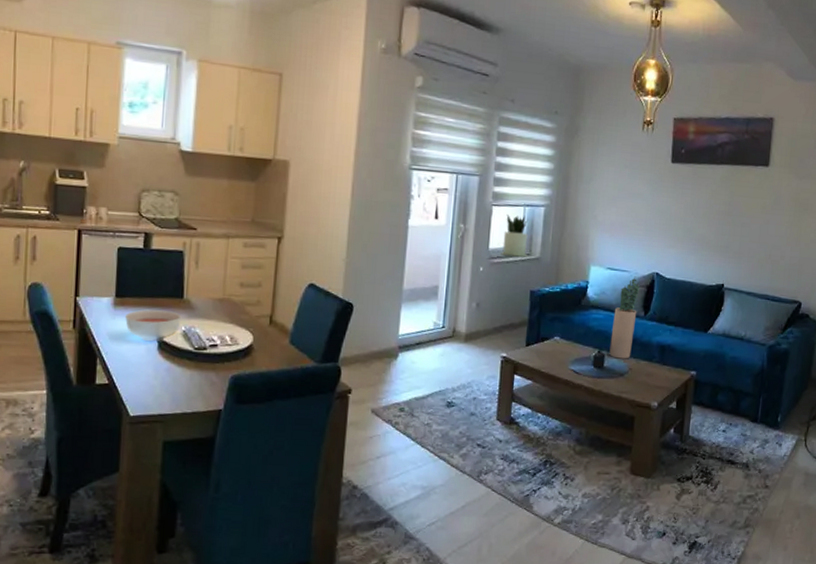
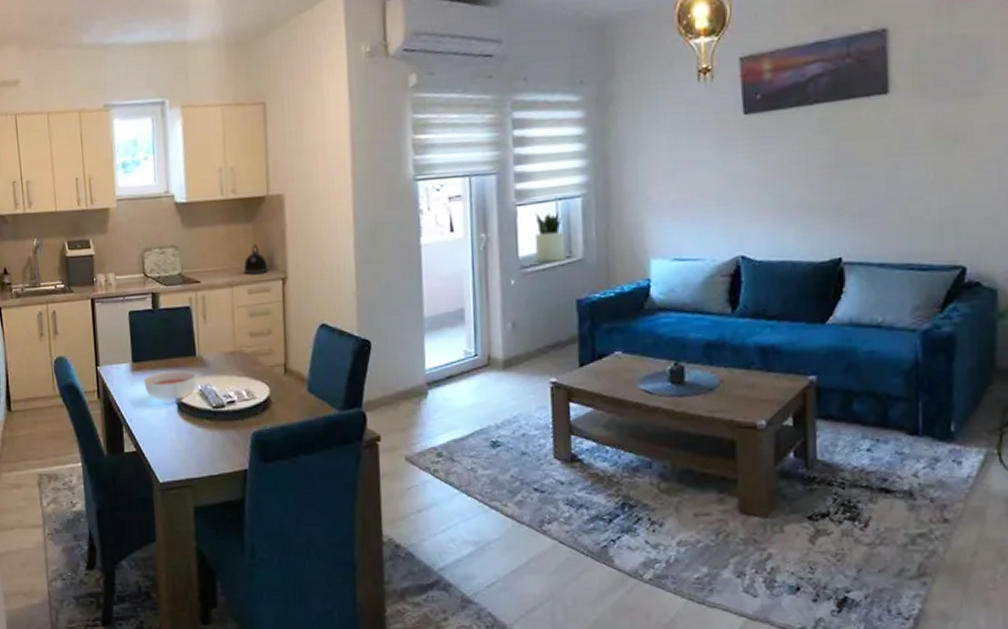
kettle: none [241,201,266,232] -> present [243,243,269,276]
vase: present [609,276,640,360] -> none [689,264,722,371]

